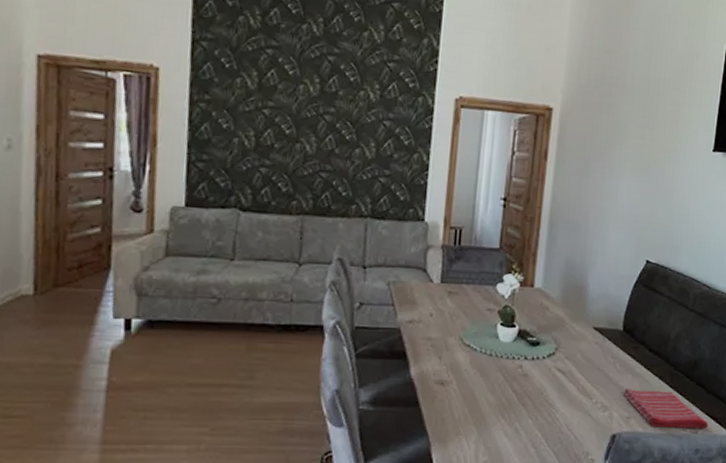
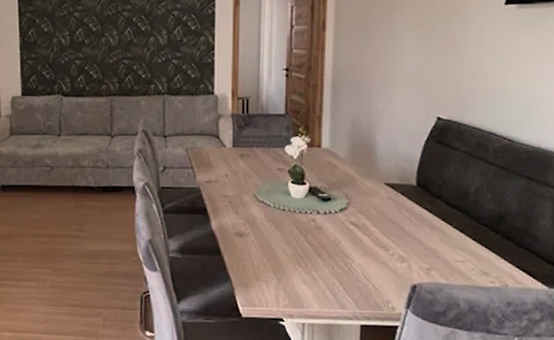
dish towel: present [624,389,709,428] -> none [422,241,521,282]

